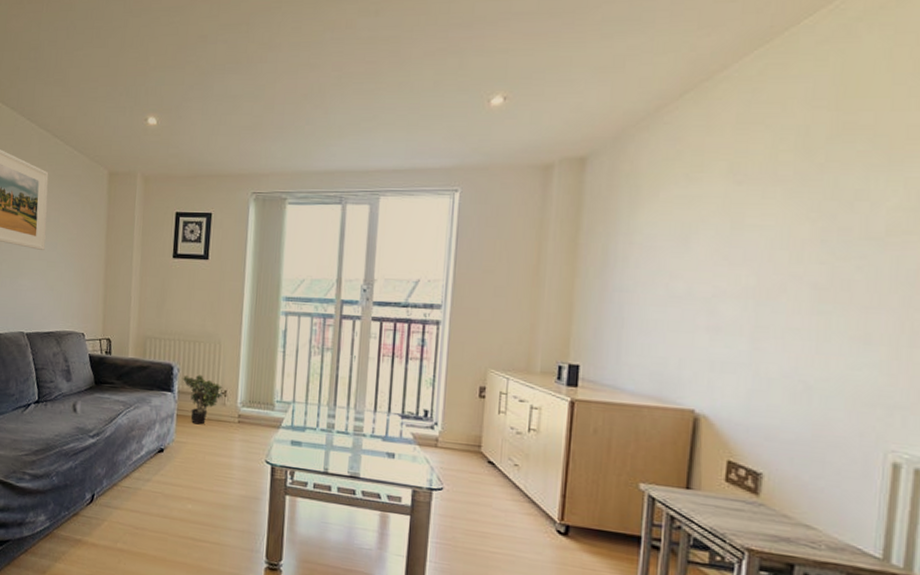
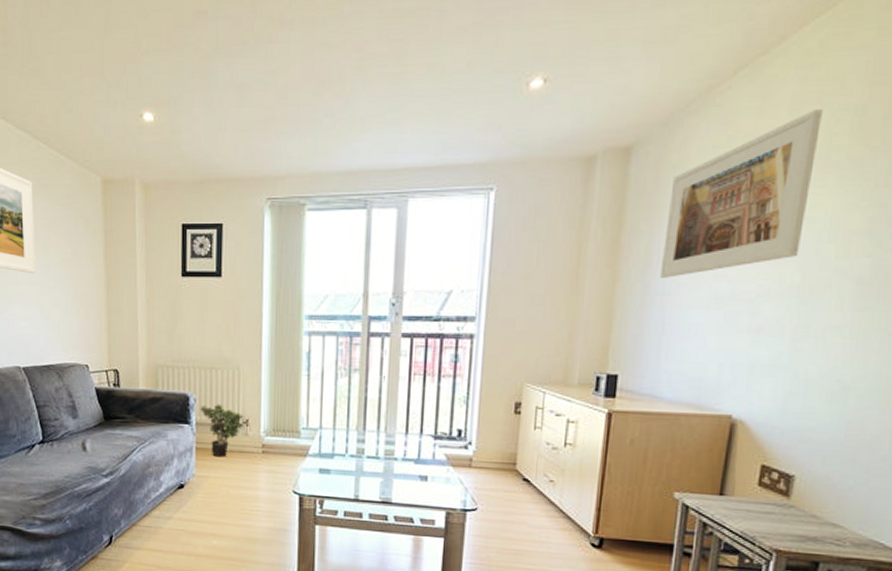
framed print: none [617,129,767,276] -> present [659,110,823,278]

